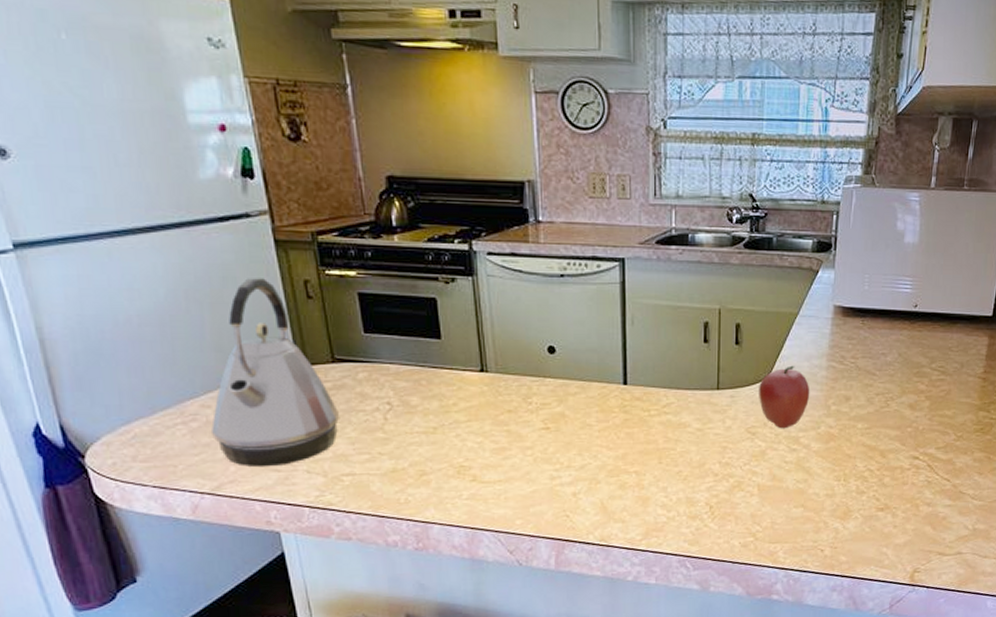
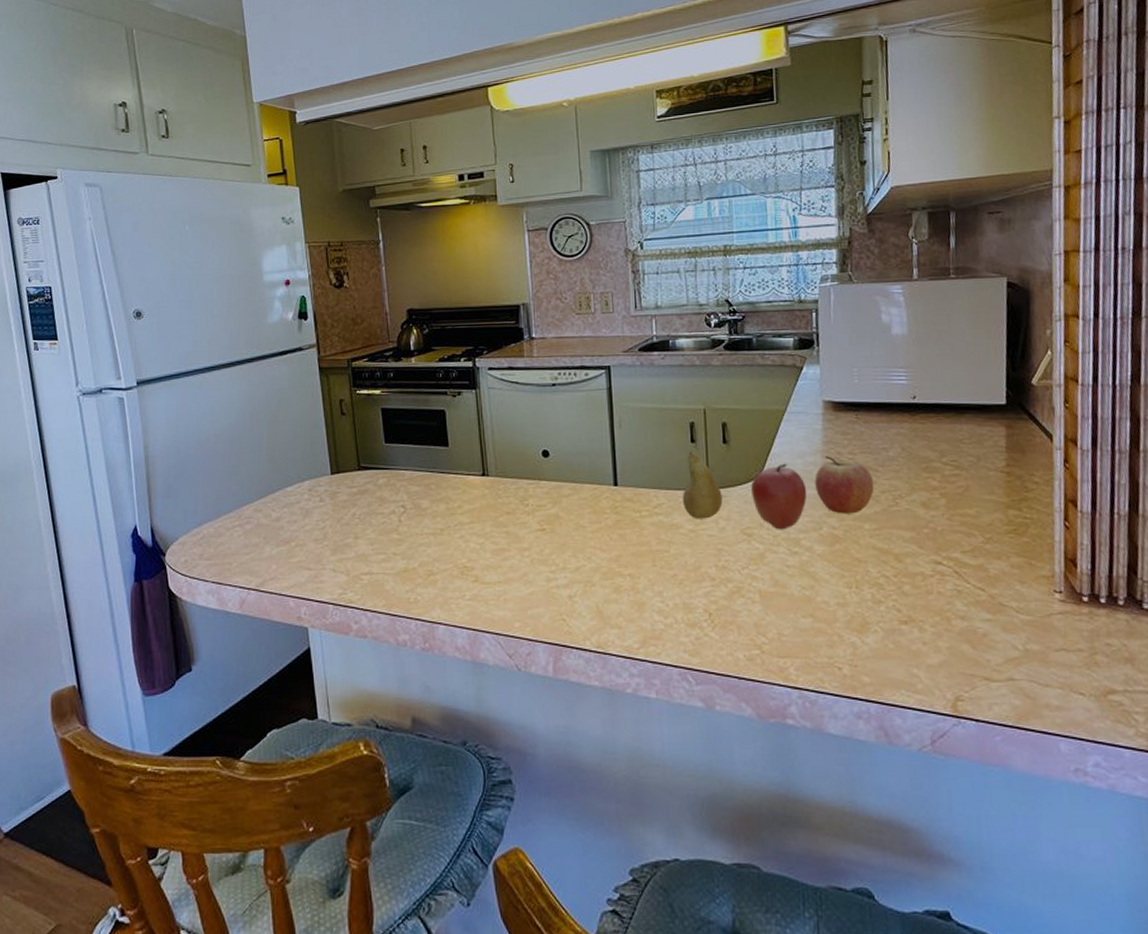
kettle: present [211,278,340,468] -> none [261,400,363,566]
fruit: none [692,352,731,419] -> present [683,452,723,519]
fruit: none [818,360,871,414] -> present [814,456,875,514]

